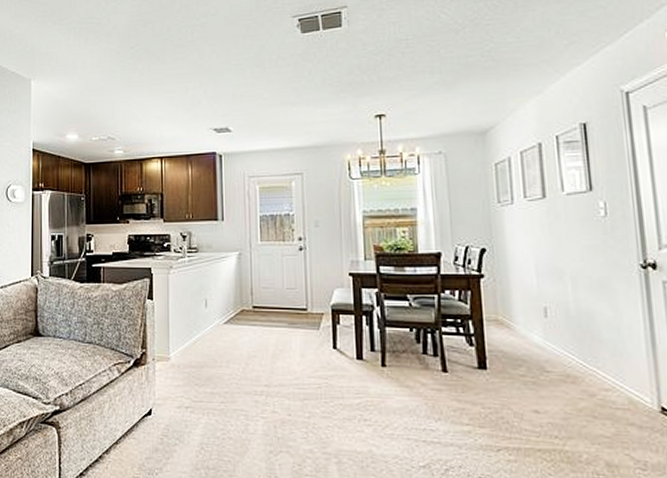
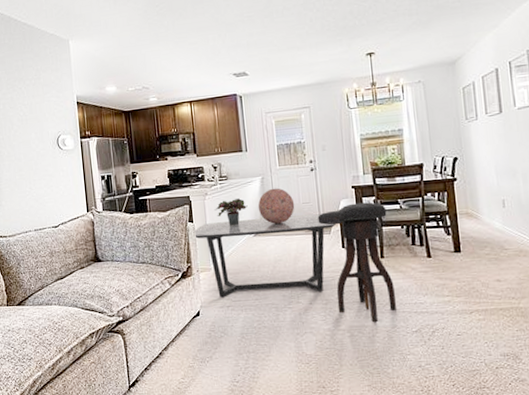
coffee table: none [152,302,327,402] -> present [193,214,336,298]
potted plant: none [179,276,220,309] -> present [214,198,248,226]
decorative sphere: none [232,267,277,312] -> present [258,188,295,225]
stool: none [304,294,400,449] -> present [317,202,397,323]

